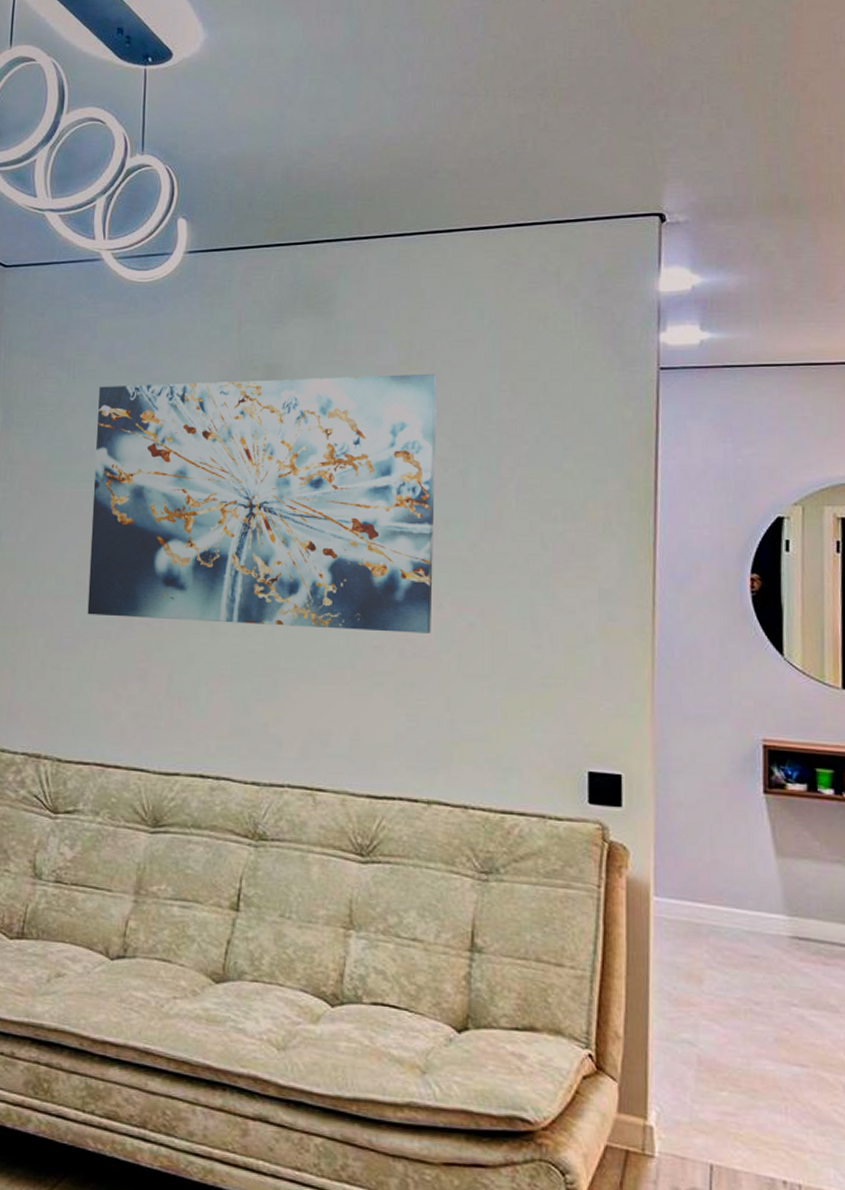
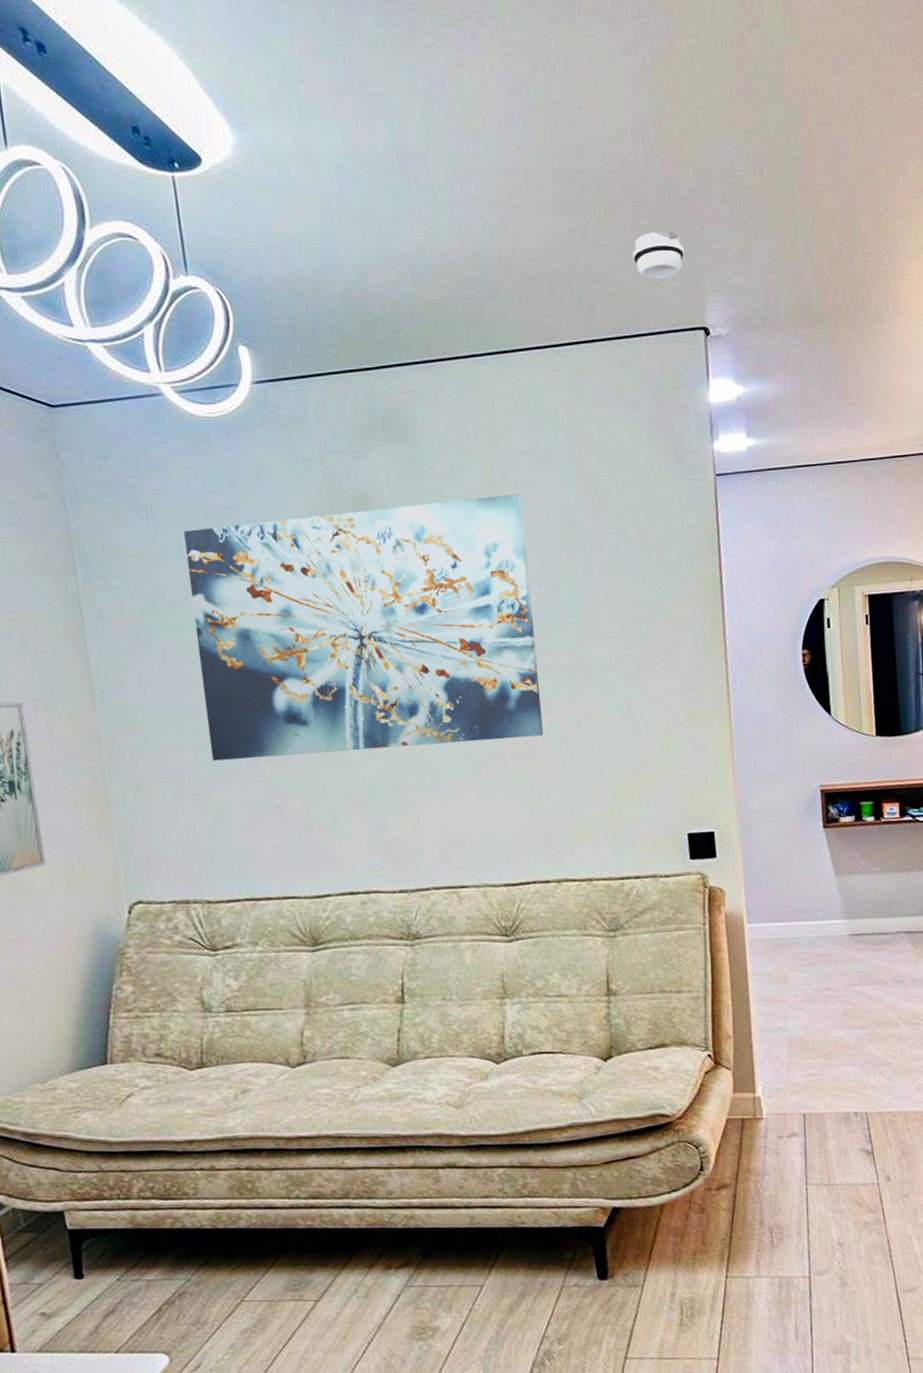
smoke detector: none [586,117,644,165] -> present [633,231,685,280]

